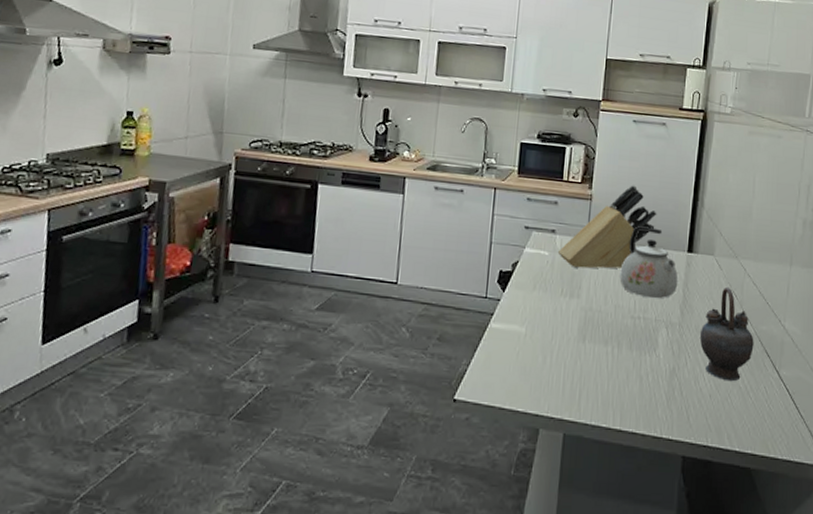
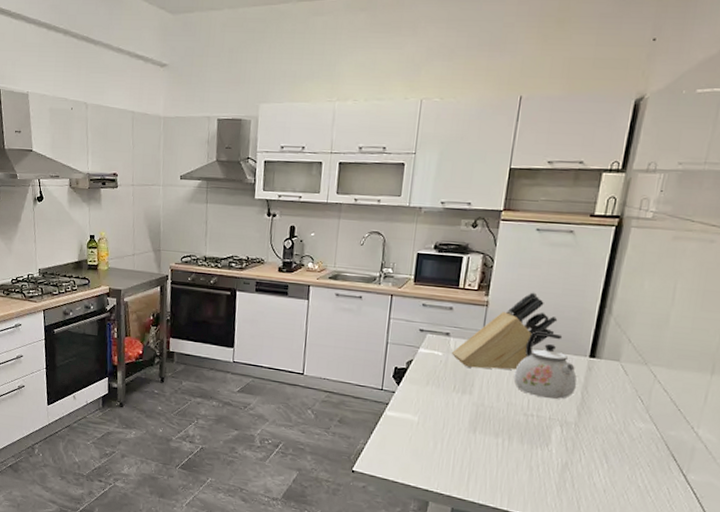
teapot: present [699,286,754,382] -> none [597,391,660,480]

